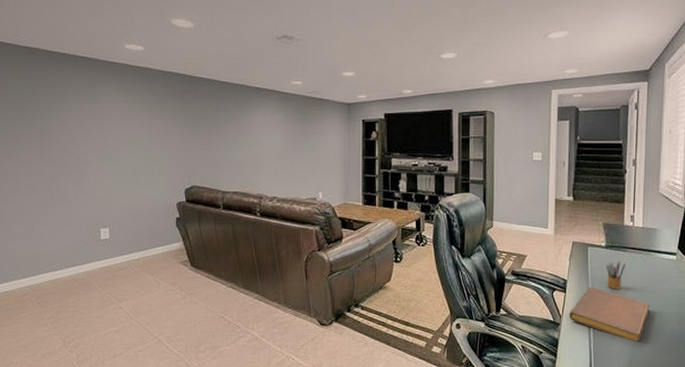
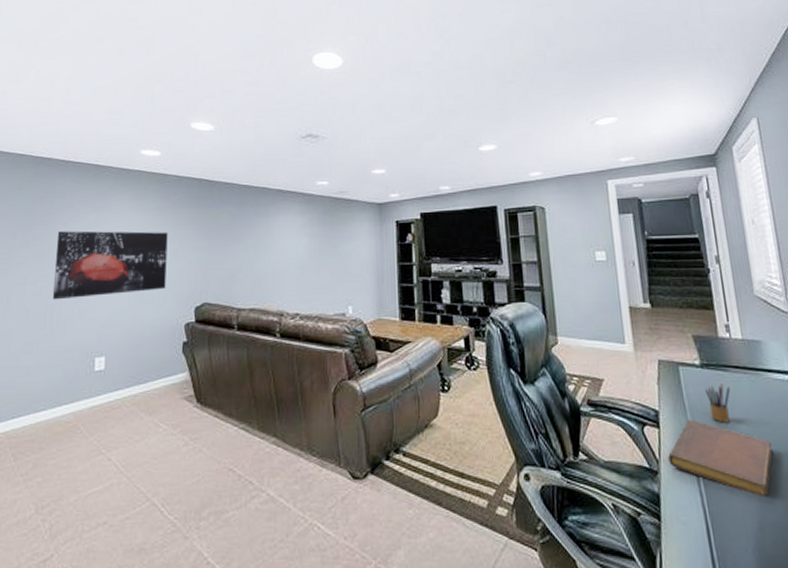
wall art: none [53,119,158,179] -> present [52,231,168,300]

